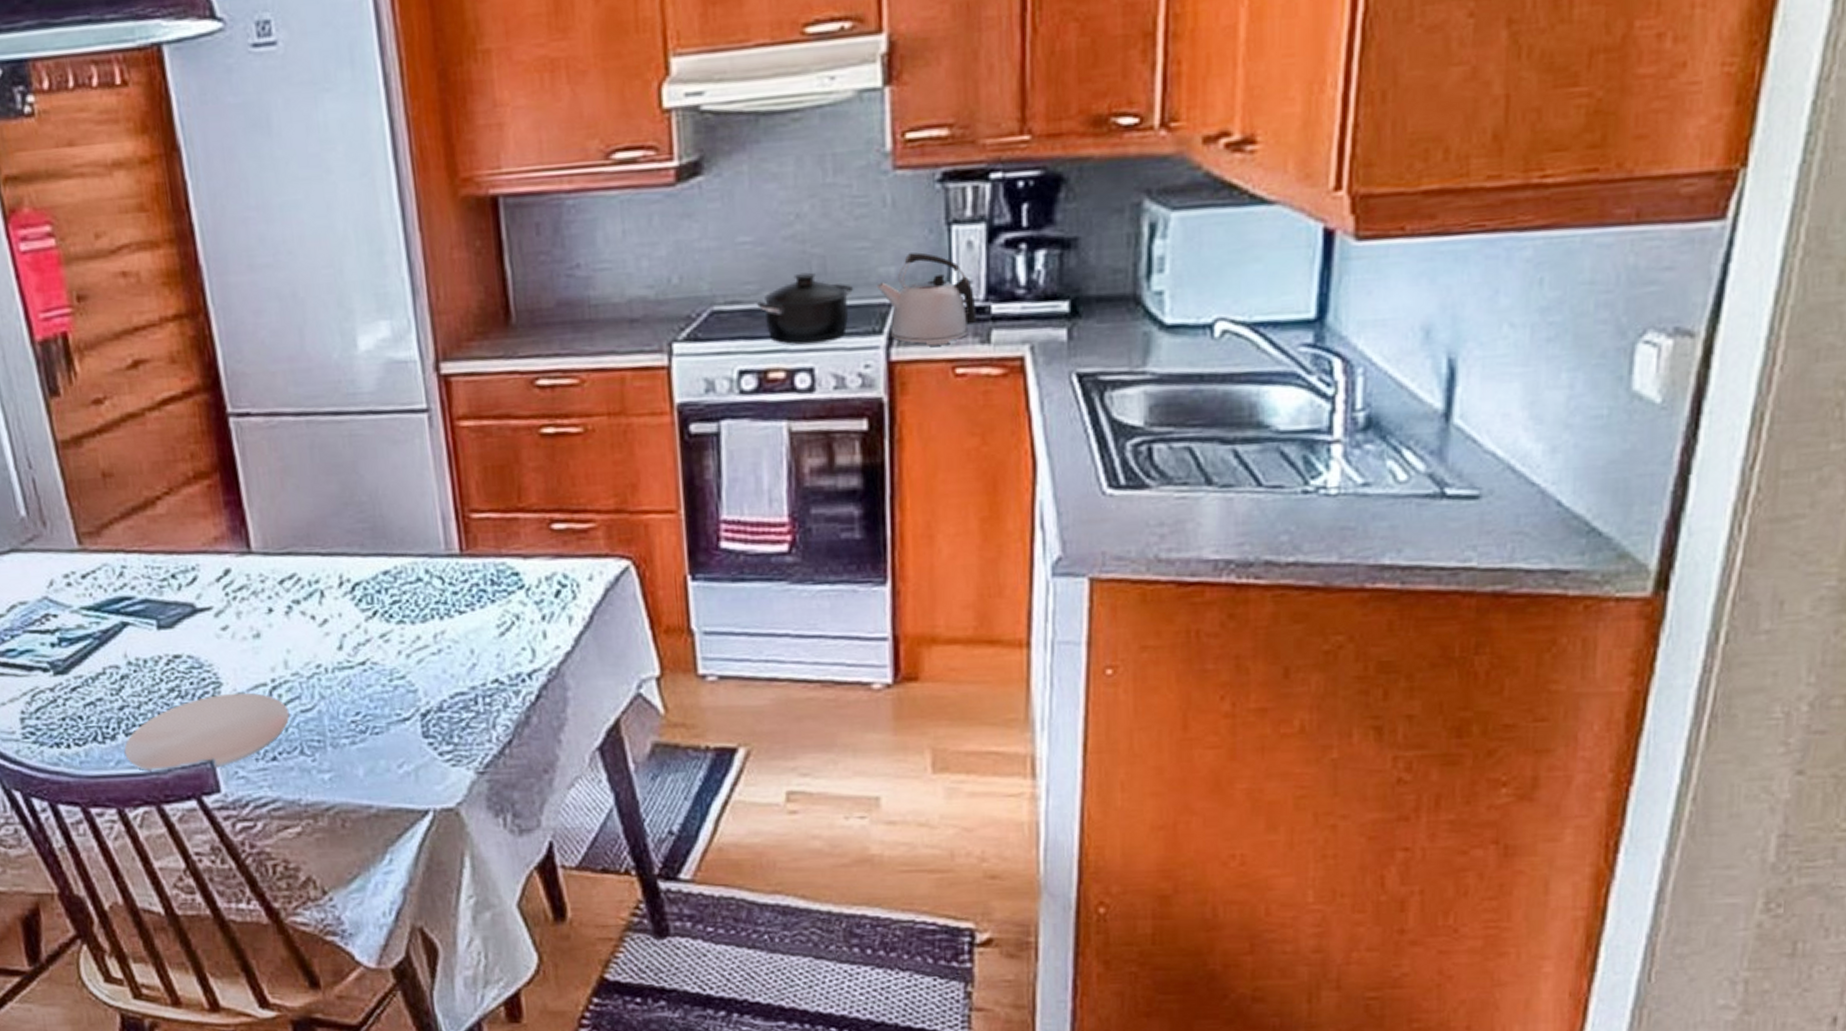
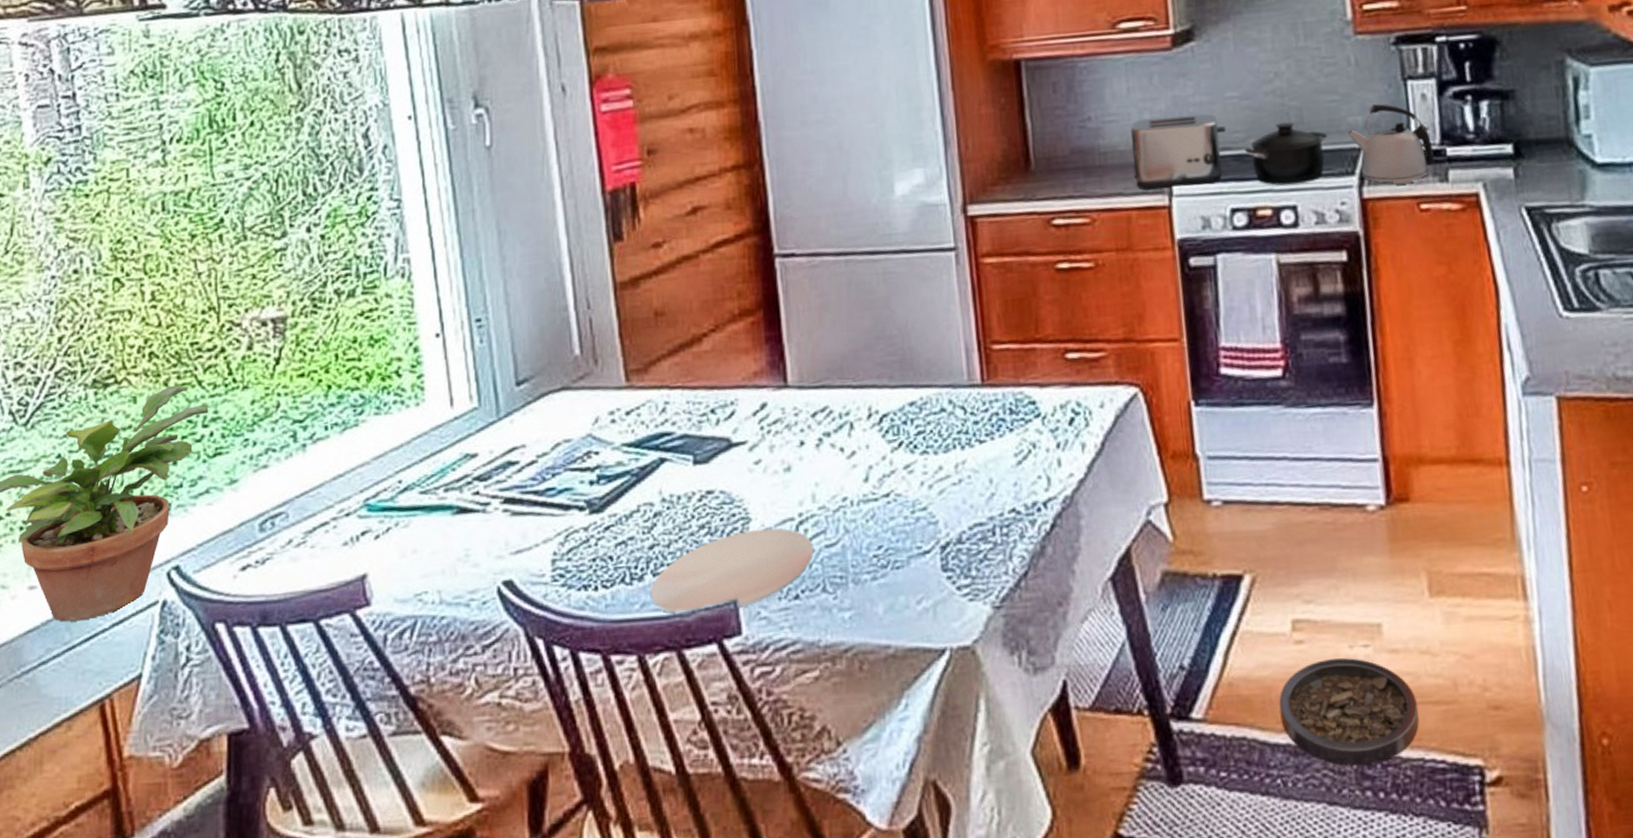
toaster: none [625,261,736,349] -> present [1130,113,1226,190]
pet bowl: none [769,828,912,925] -> present [1279,658,1419,766]

